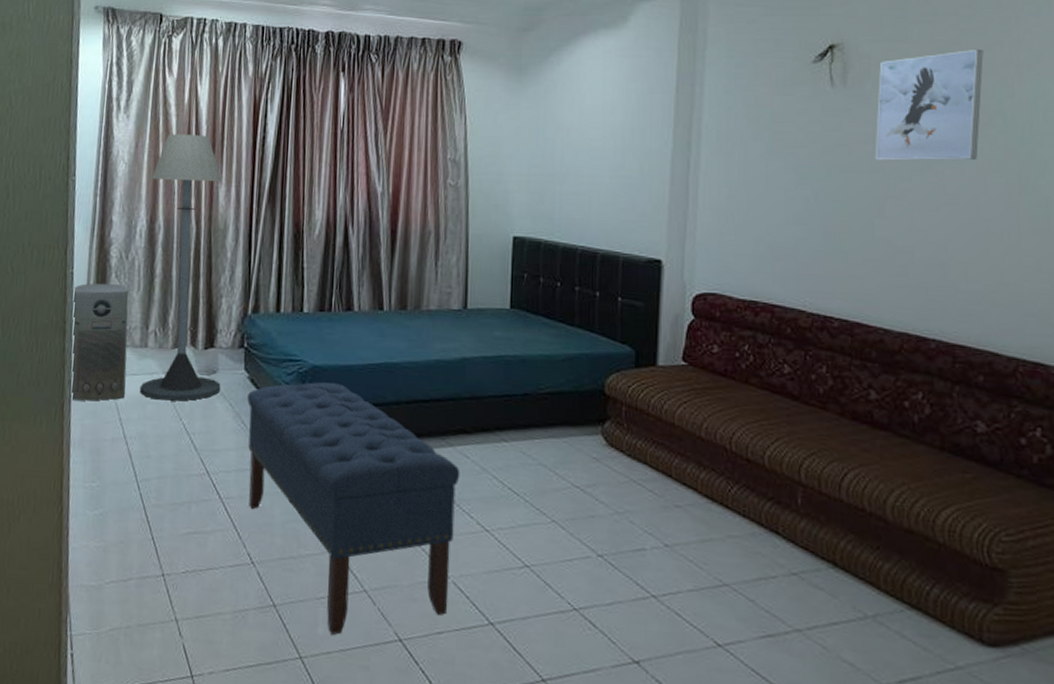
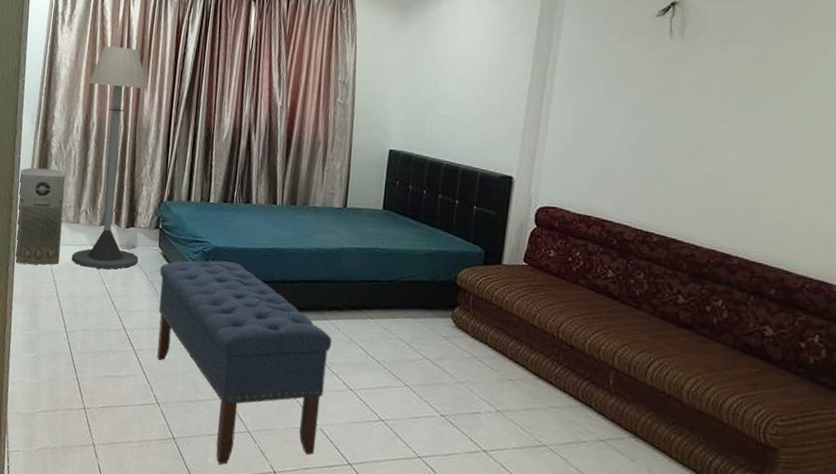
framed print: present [874,48,984,161] -> none [701,12,804,108]

